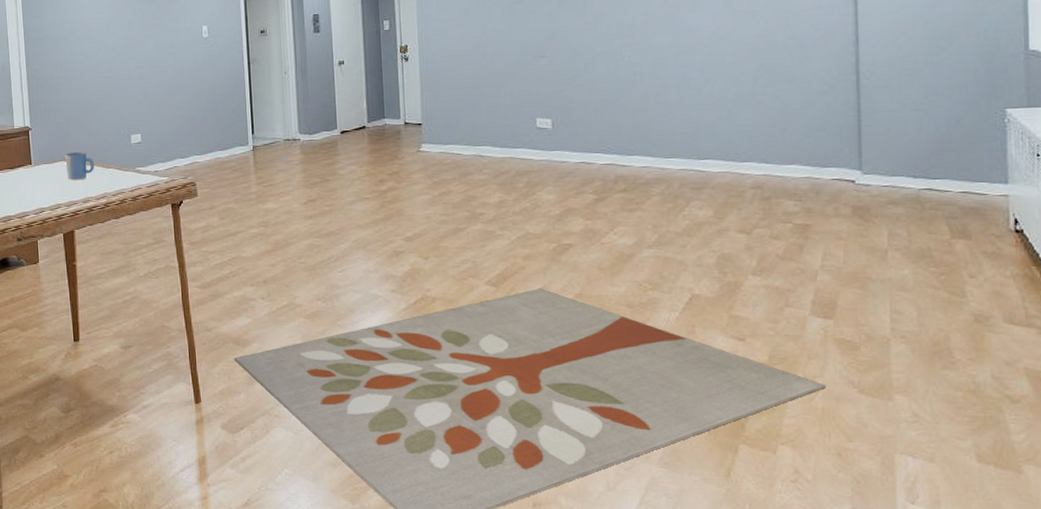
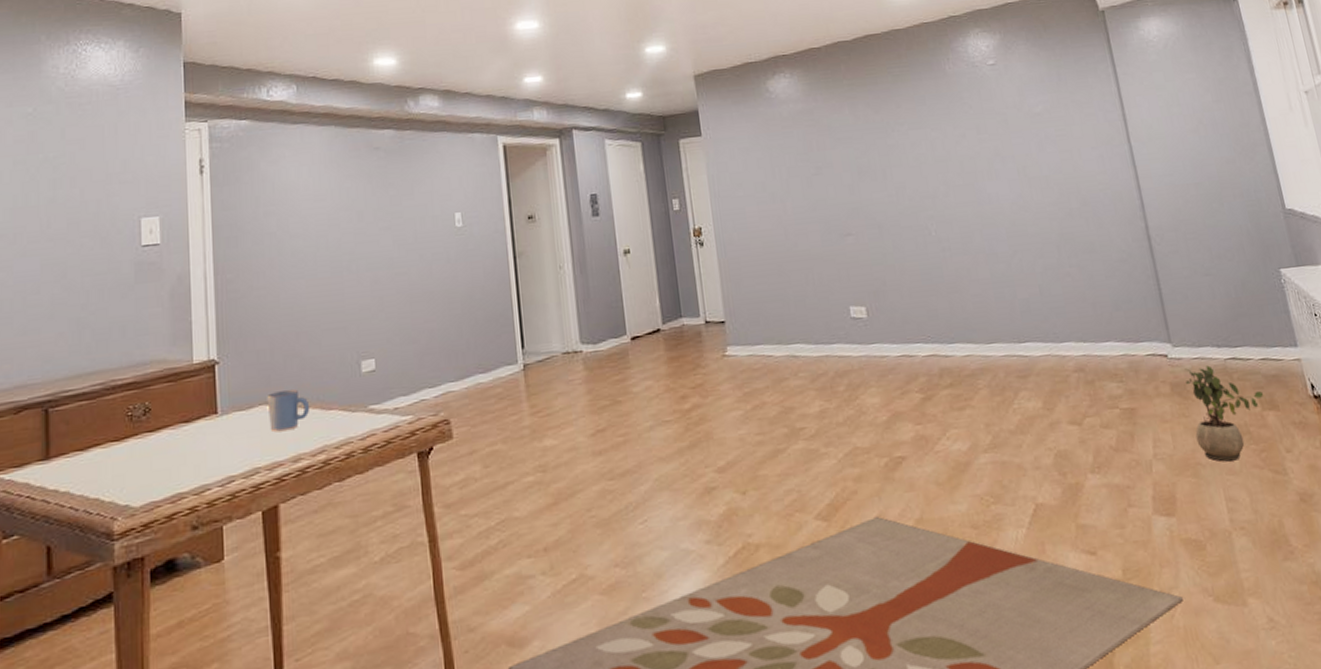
potted plant: none [869,193,955,279] -> present [1185,365,1263,462]

